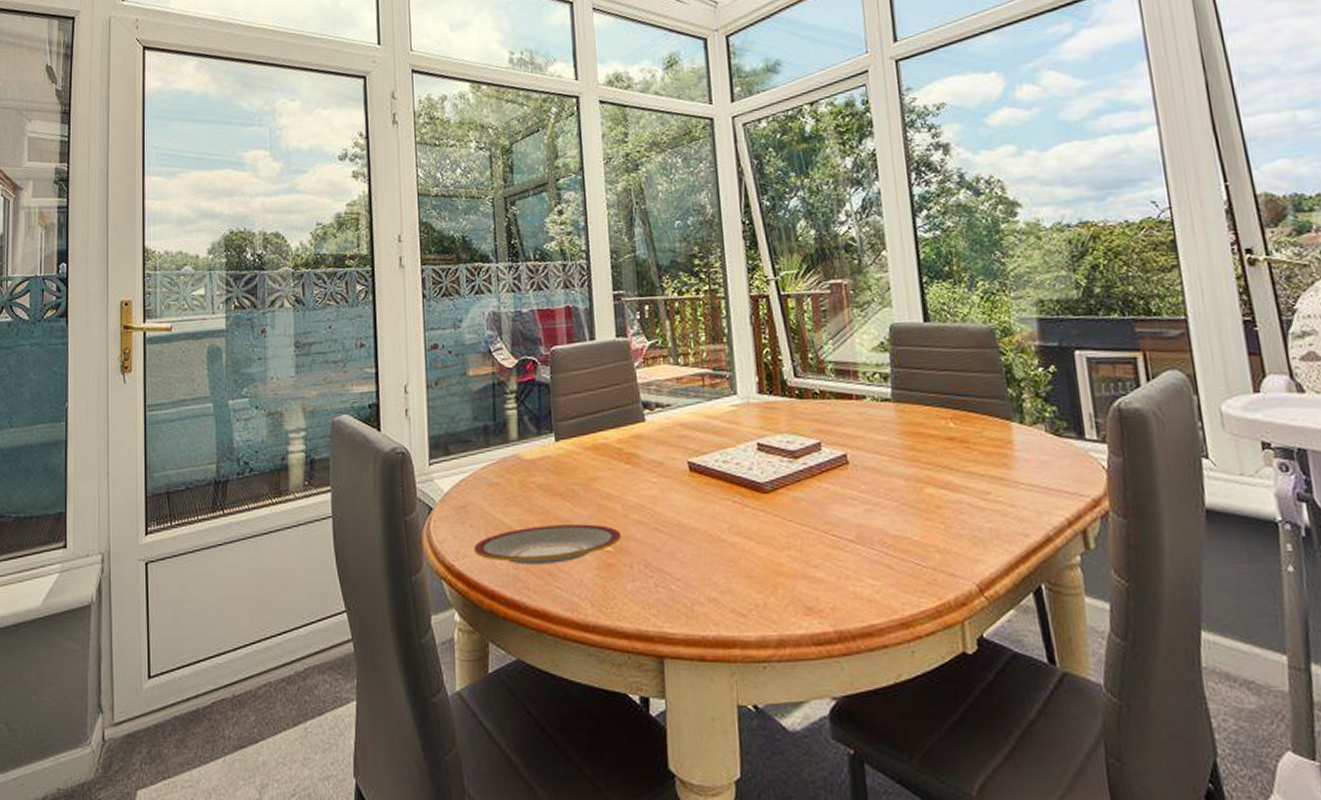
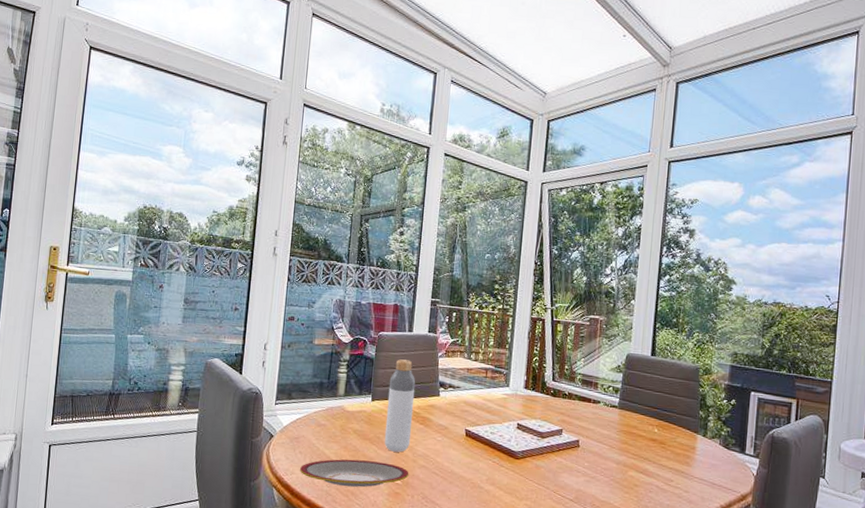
bottle: none [574,378,617,507] -> present [384,359,416,452]

